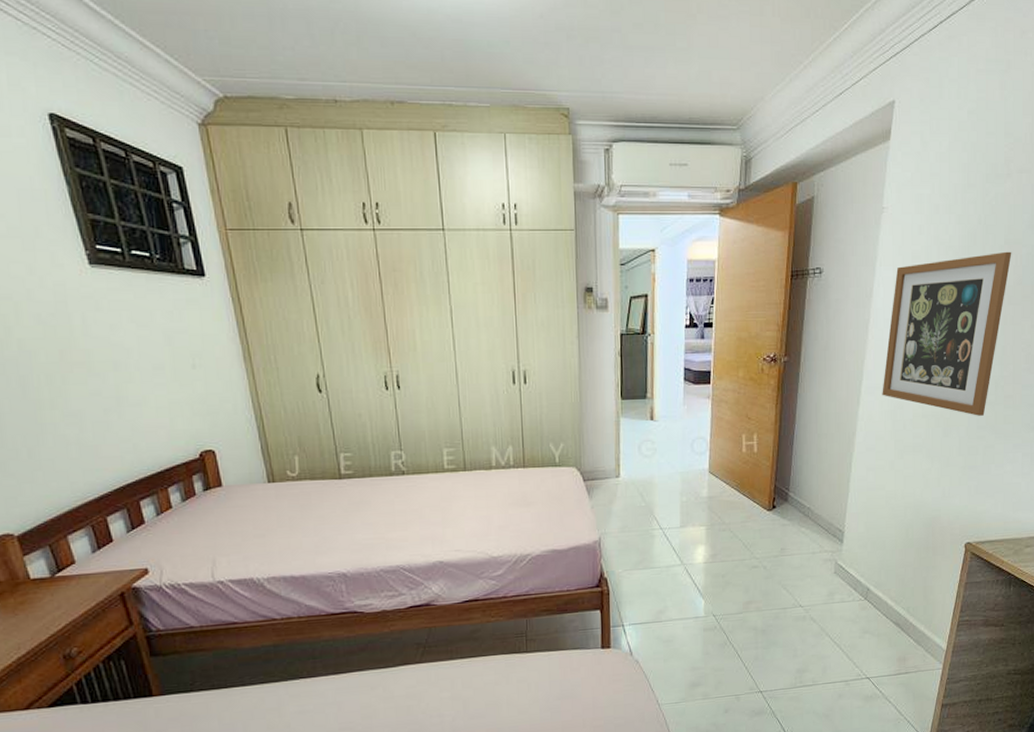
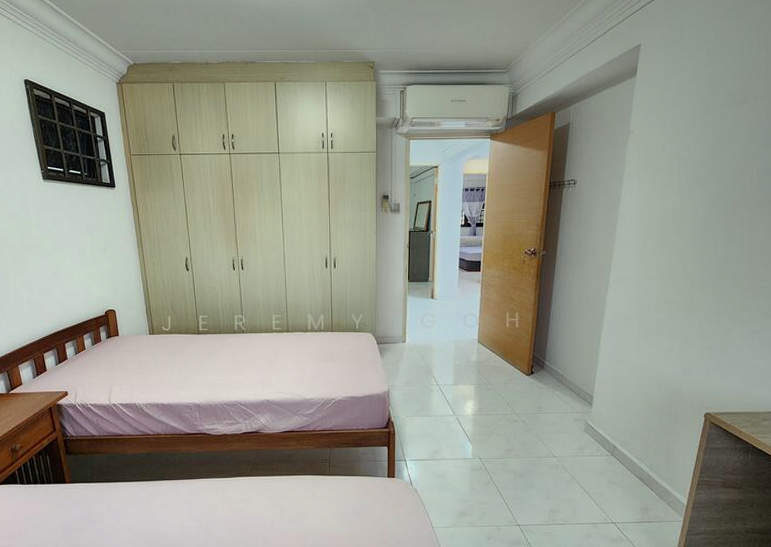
wall art: present [882,251,1012,416] -> none [628,165,749,304]

